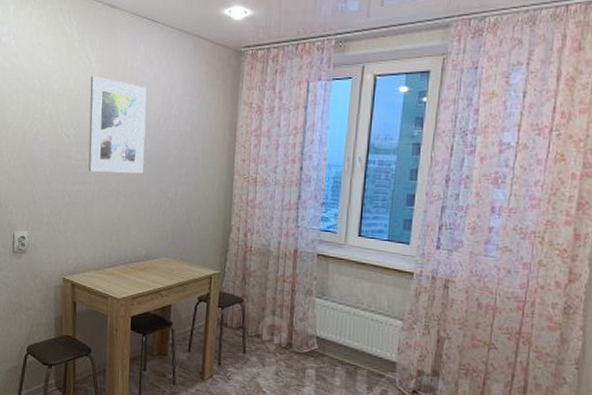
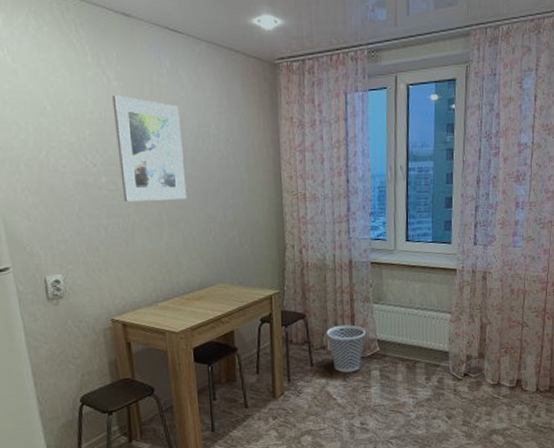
wastebasket: none [263,315,304,367] -> present [327,325,365,373]

